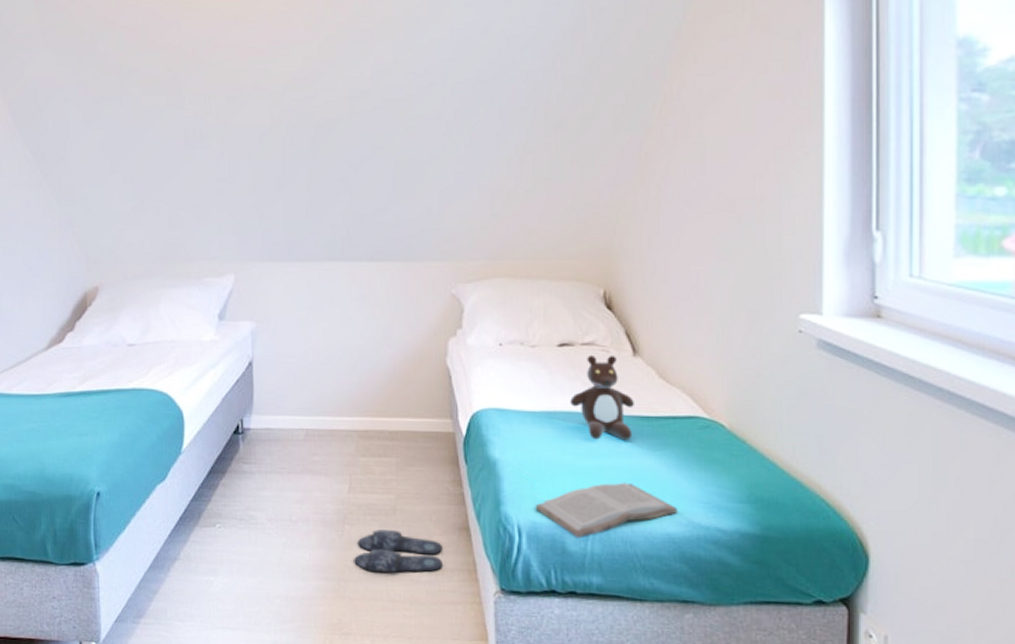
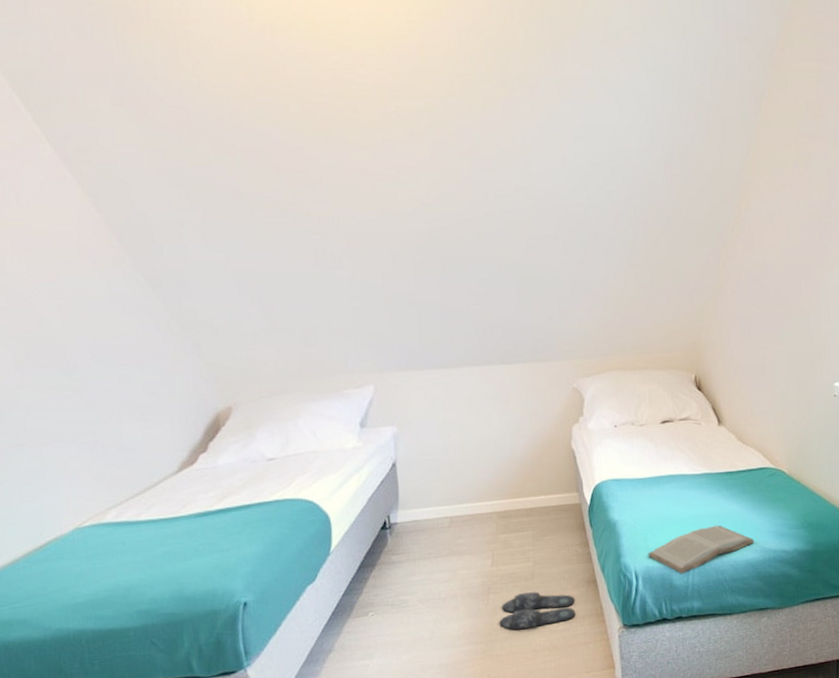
stuffed animal: present [570,355,634,441] -> none [672,427,720,495]

